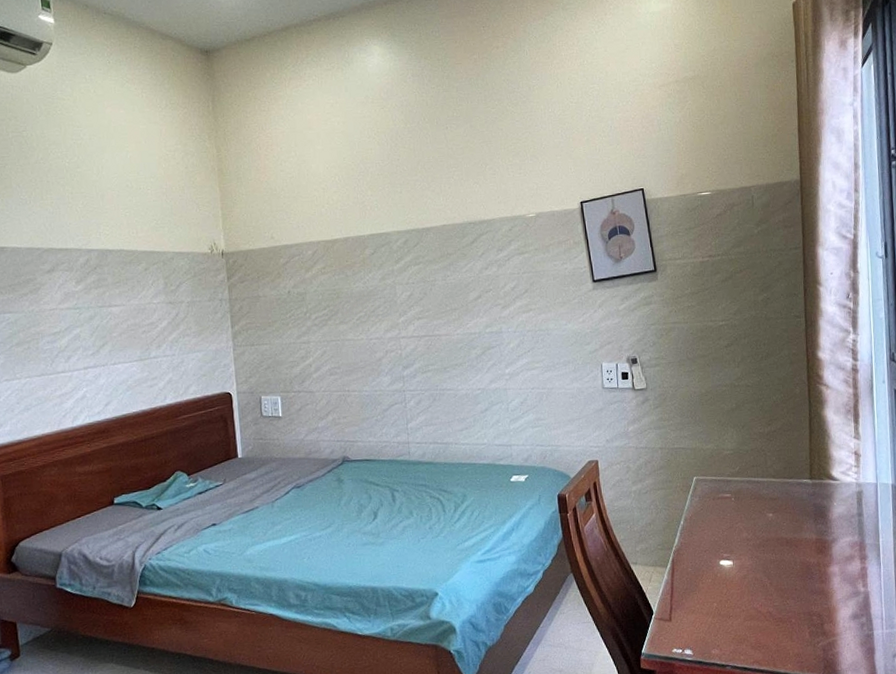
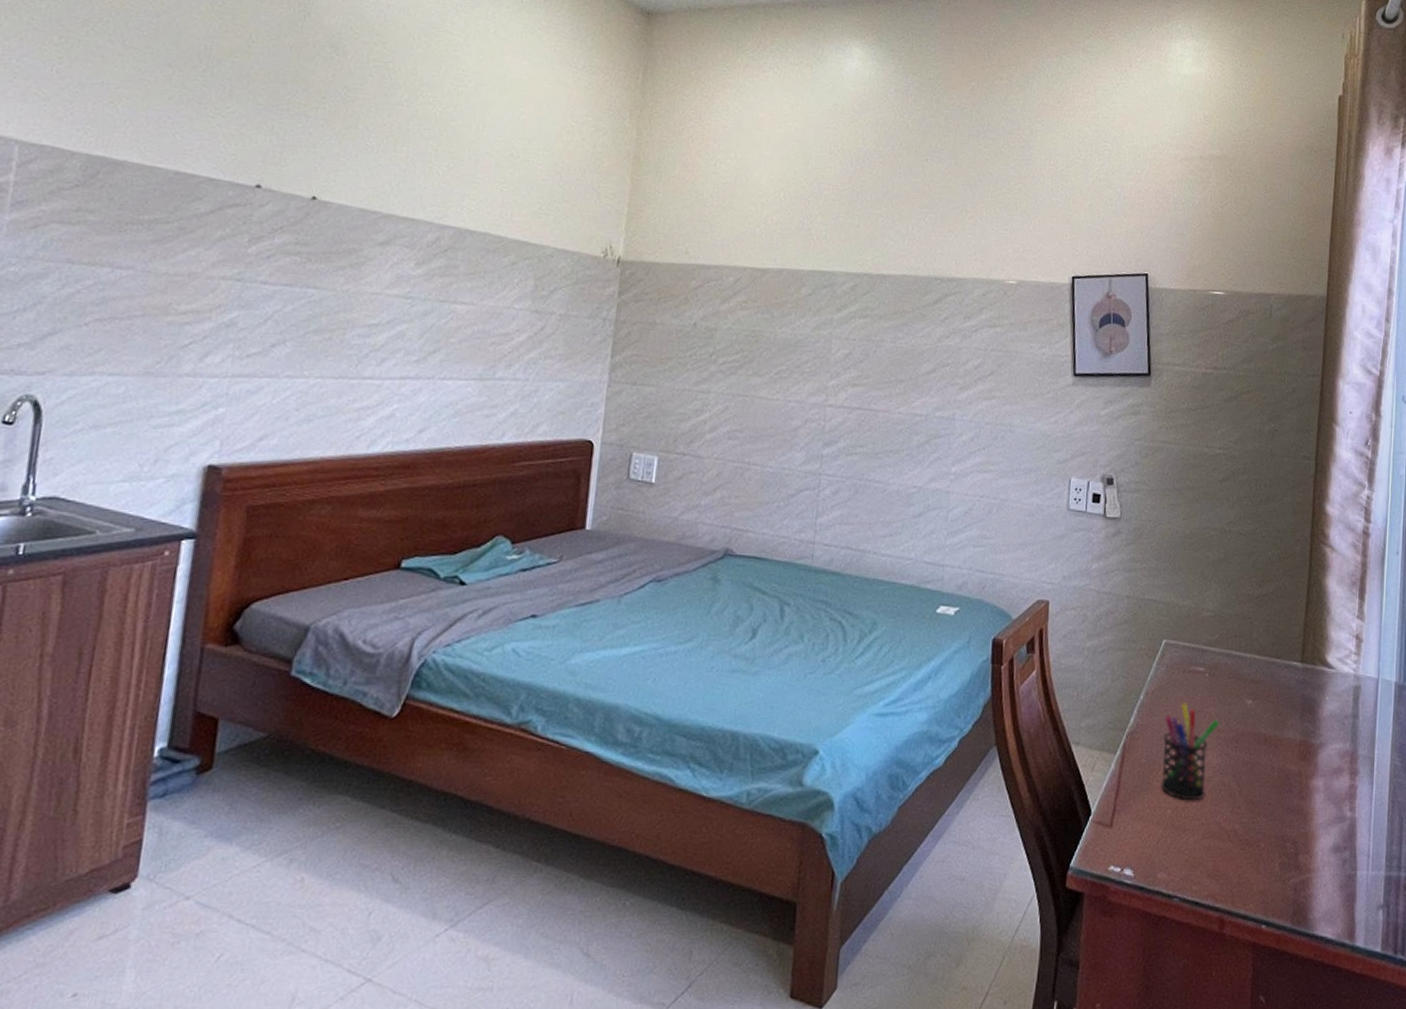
pen holder: none [702,522,748,595] -> present [1160,703,1220,801]

